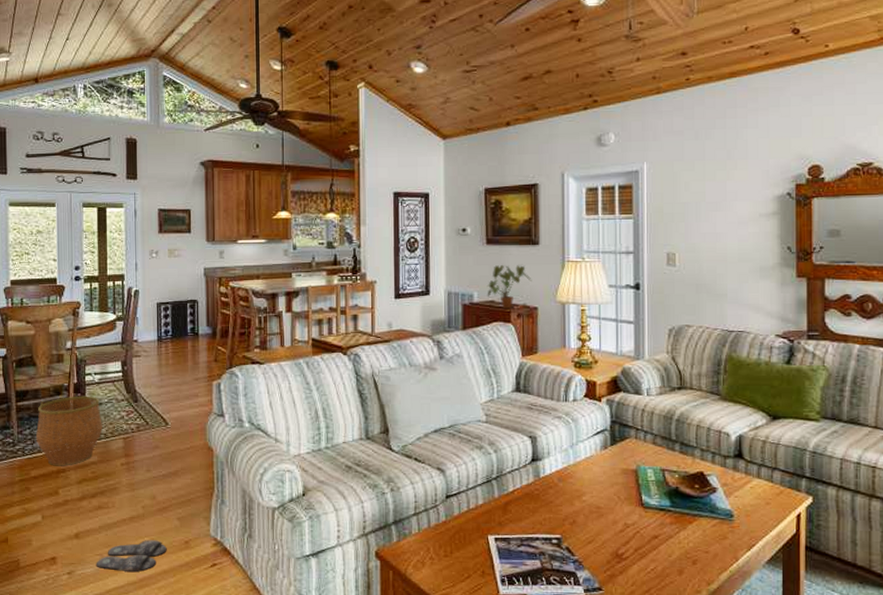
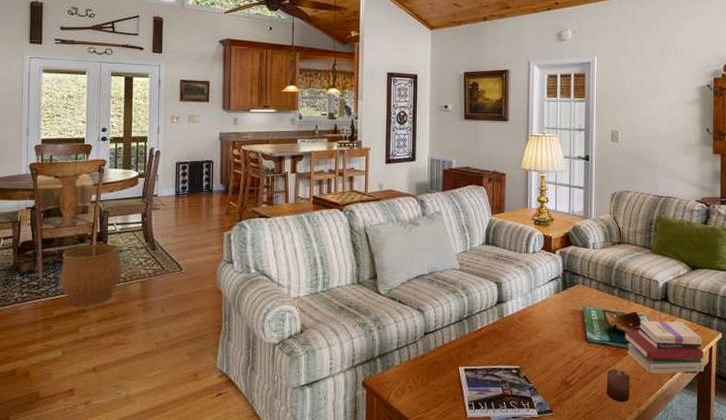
slippers: present [96,540,167,573] -> none [111,373,177,402]
house plant: present [487,265,532,309] -> none [463,137,502,174]
candle: none [667,540,698,579] -> present [606,369,630,402]
books: none [688,481,790,546] -> present [624,320,704,374]

